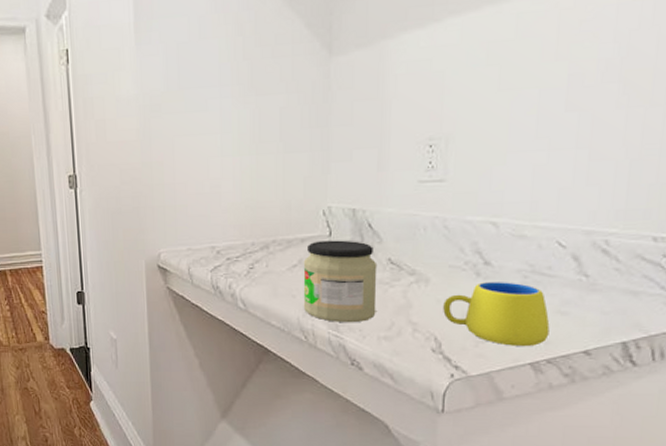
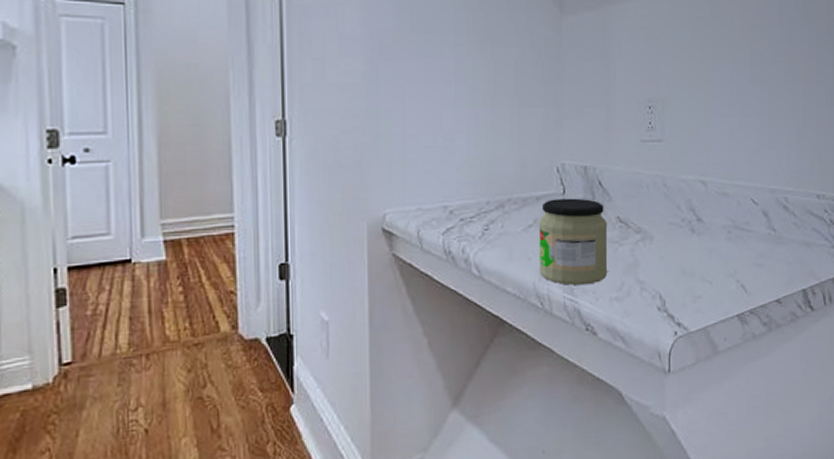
mug: present [443,282,550,346] -> none [666,237,750,300]

